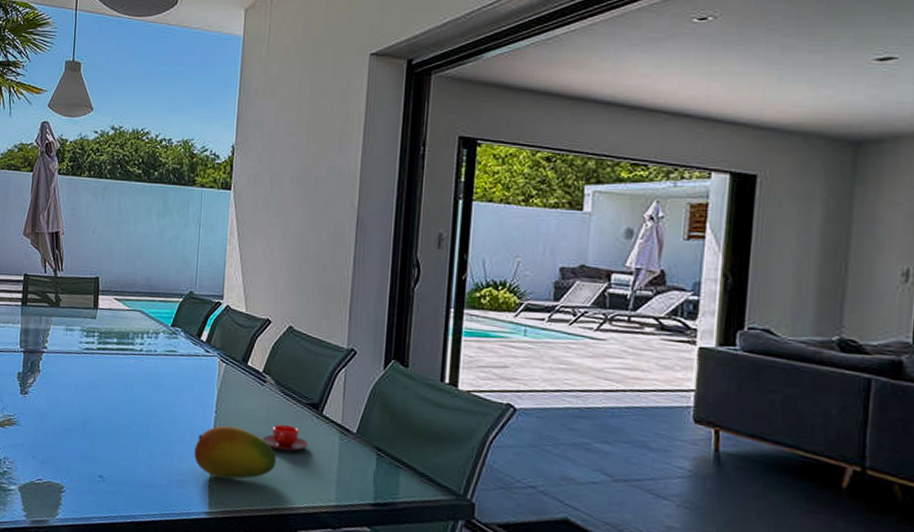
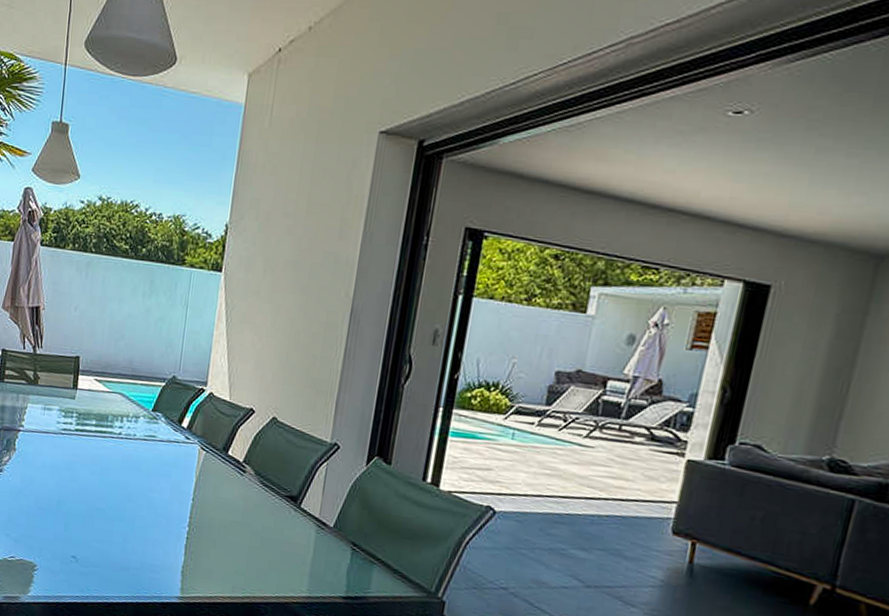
fruit: present [194,425,277,479] -> none [168,513,251,567]
teacup: present [263,424,308,451] -> none [238,515,284,542]

